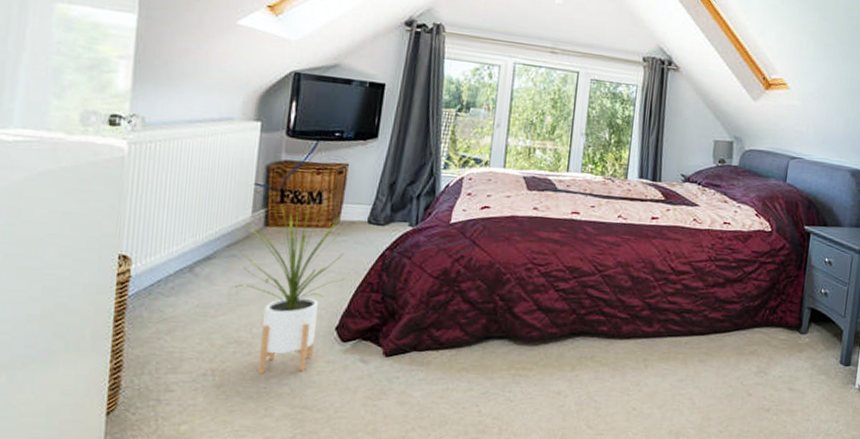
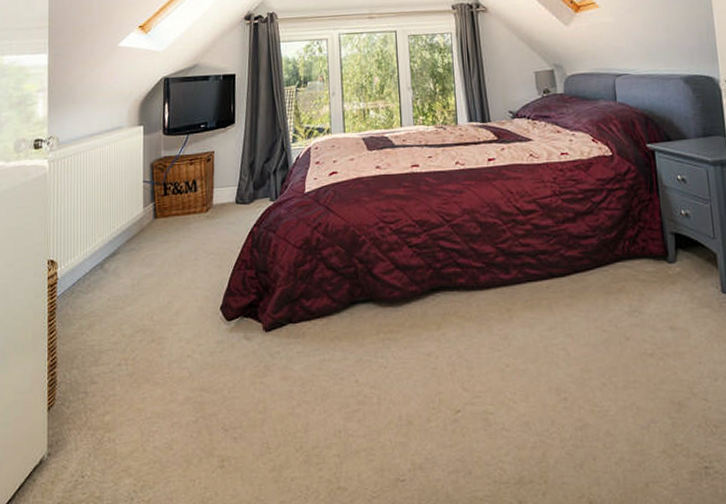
house plant: present [232,204,349,374] -> none [134,193,222,360]

